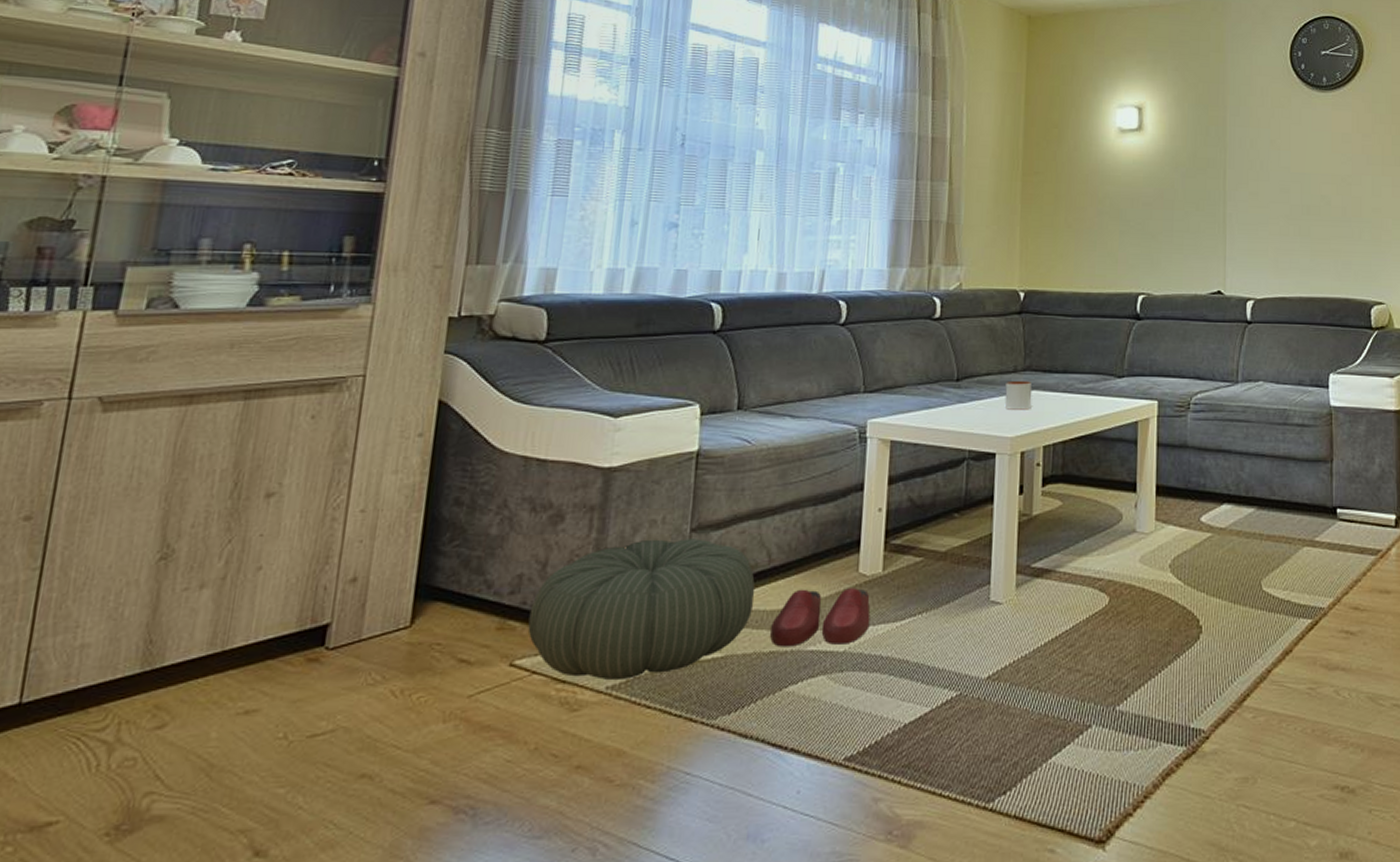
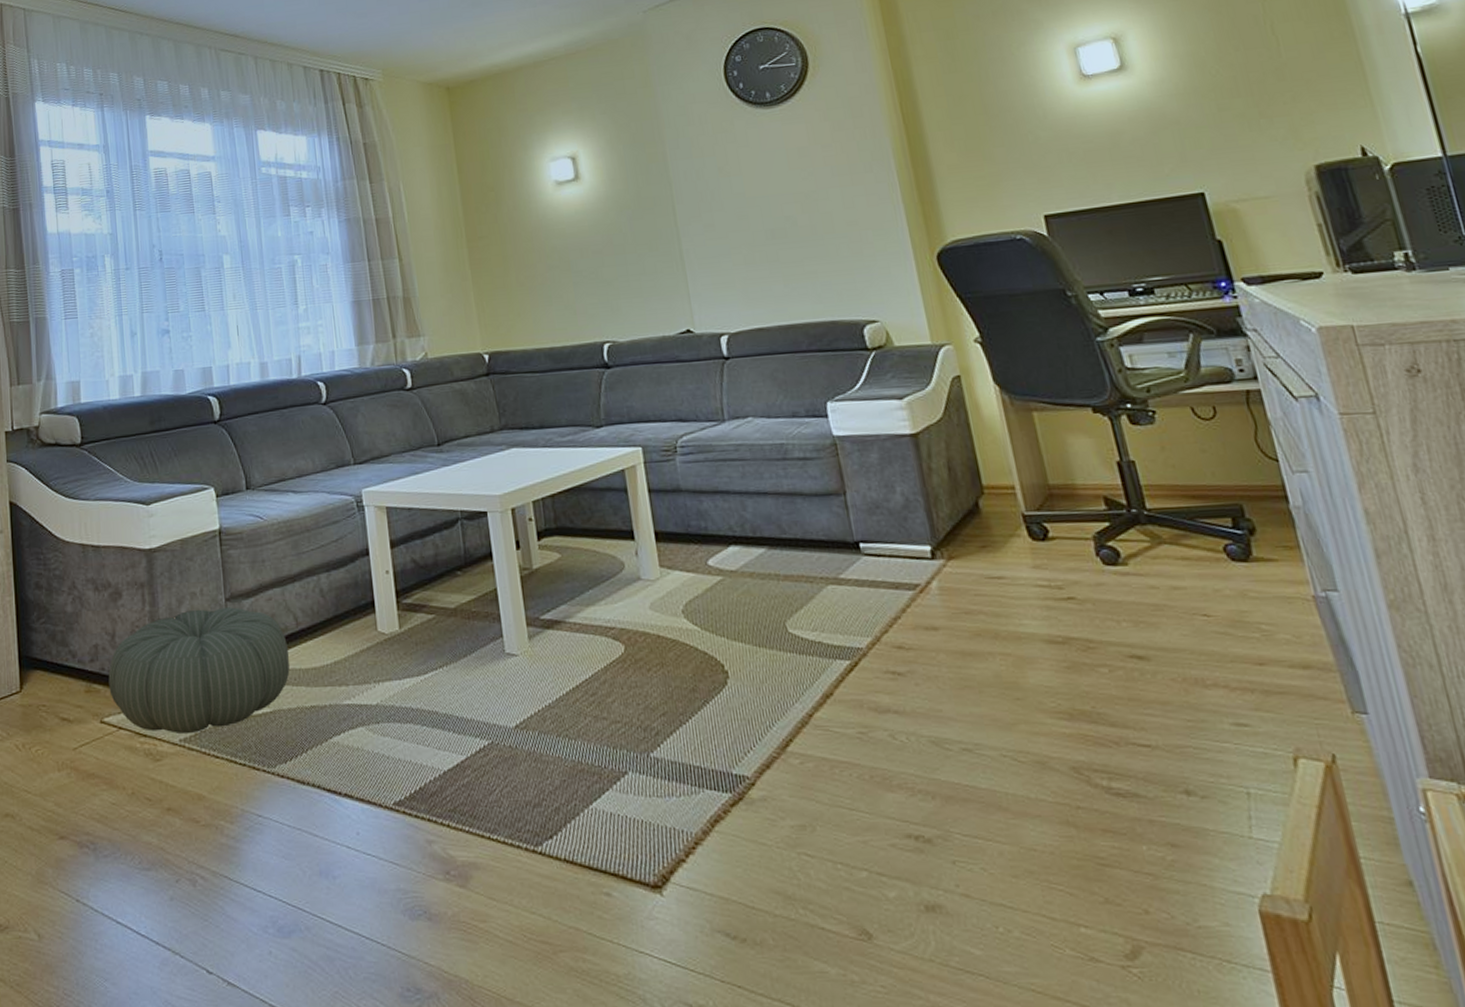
slippers: present [770,588,870,647] -> none [308,646,396,702]
mug: present [1004,380,1033,411] -> none [485,439,515,470]

